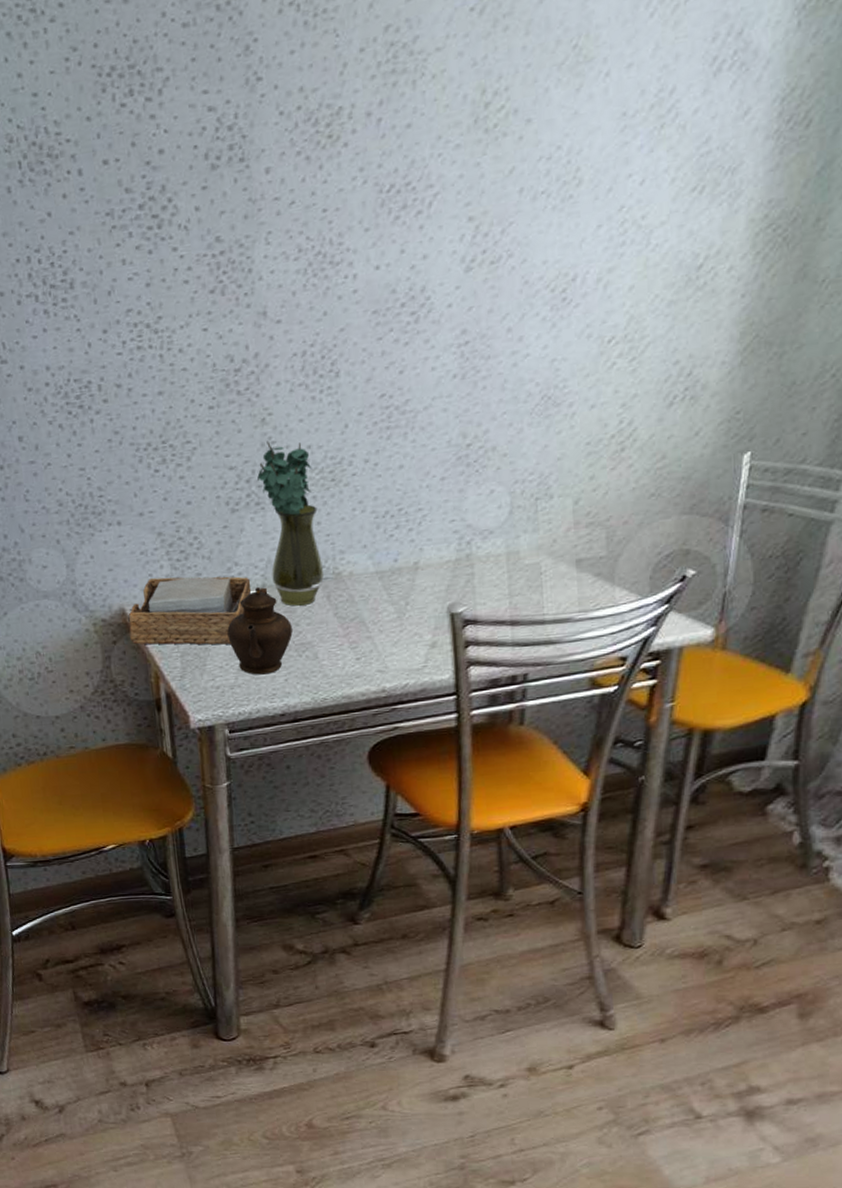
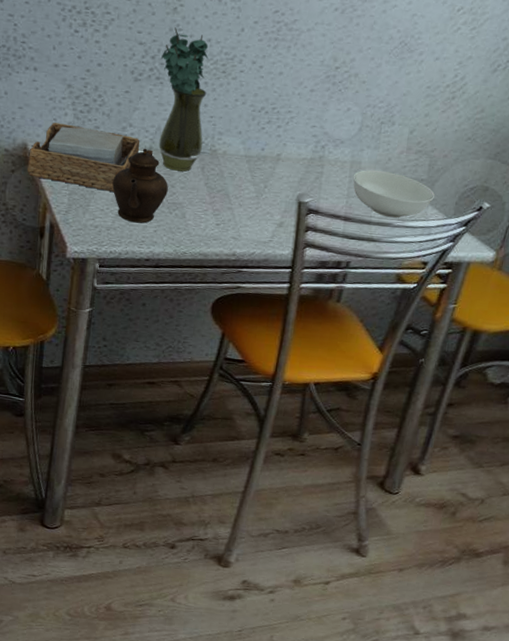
bowl: none [512,556,622,612] -> present [353,169,436,218]

